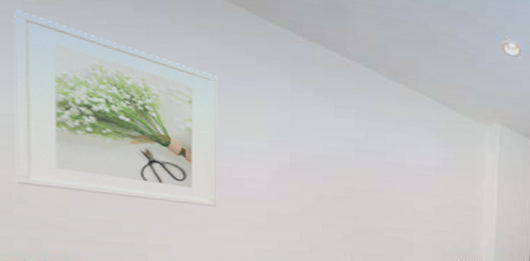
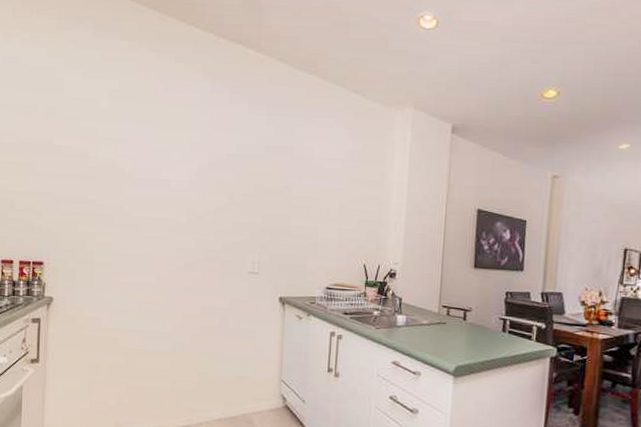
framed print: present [14,10,218,208] -> none [10,46,153,208]

